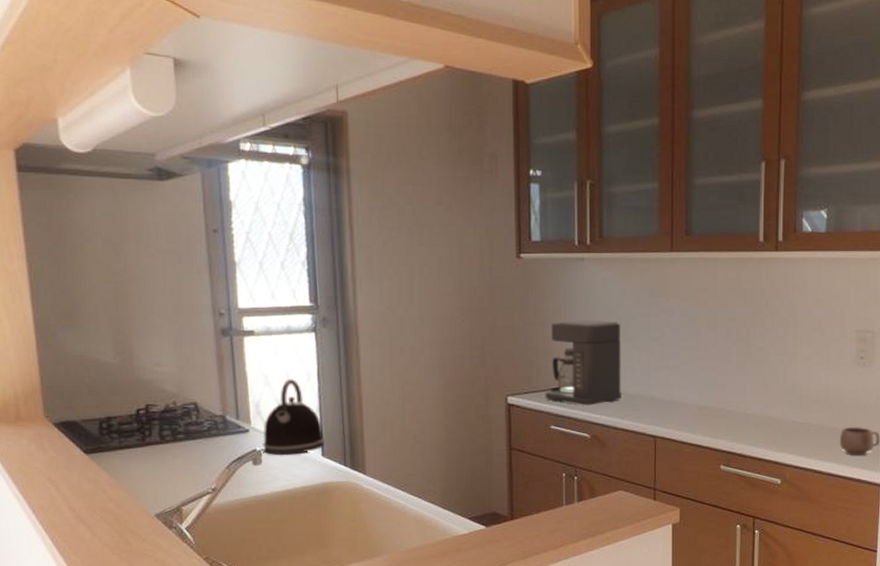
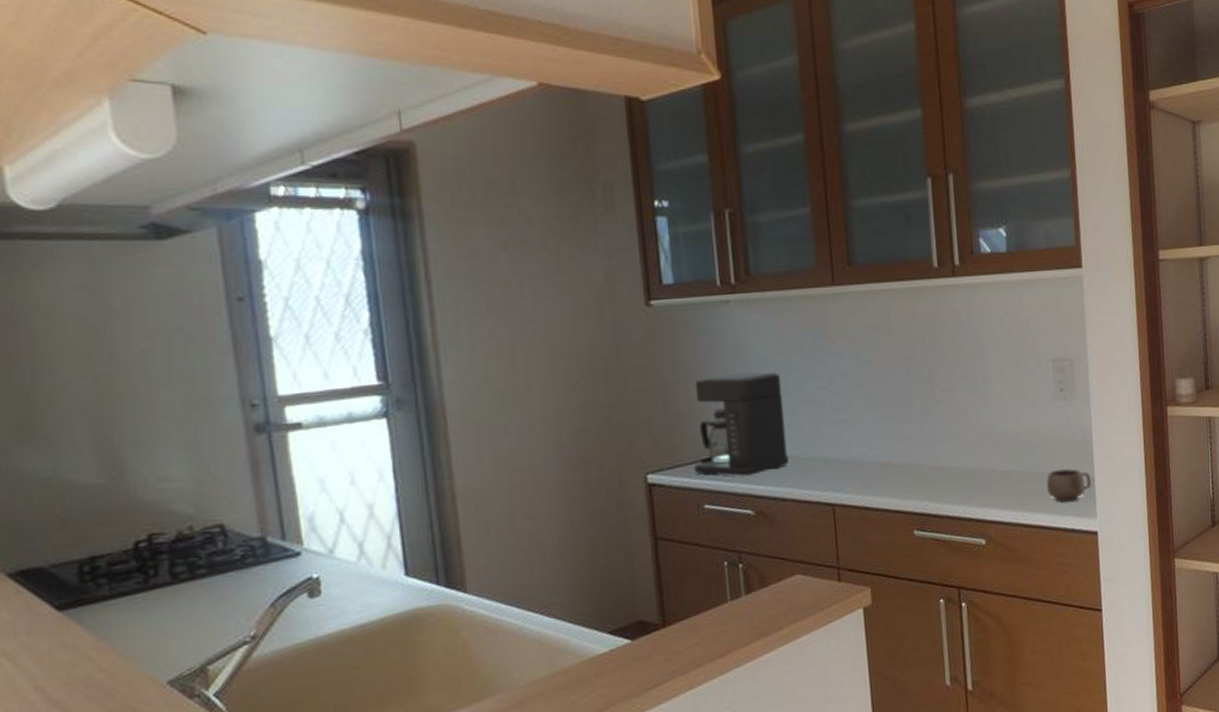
kettle: present [263,379,325,456] -> none [320,480,409,582]

